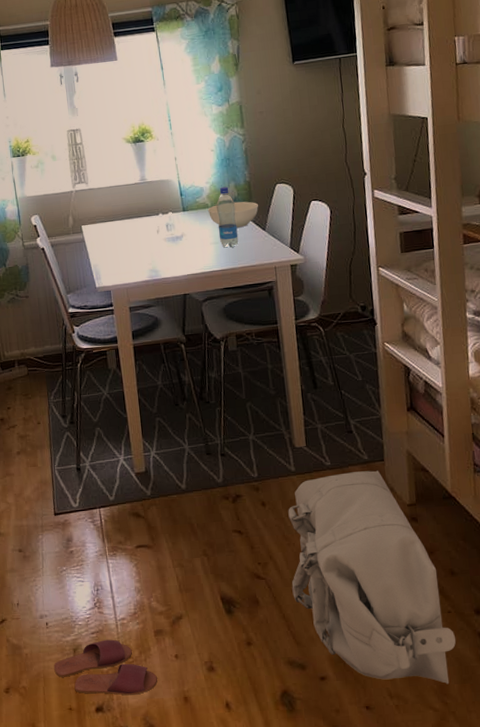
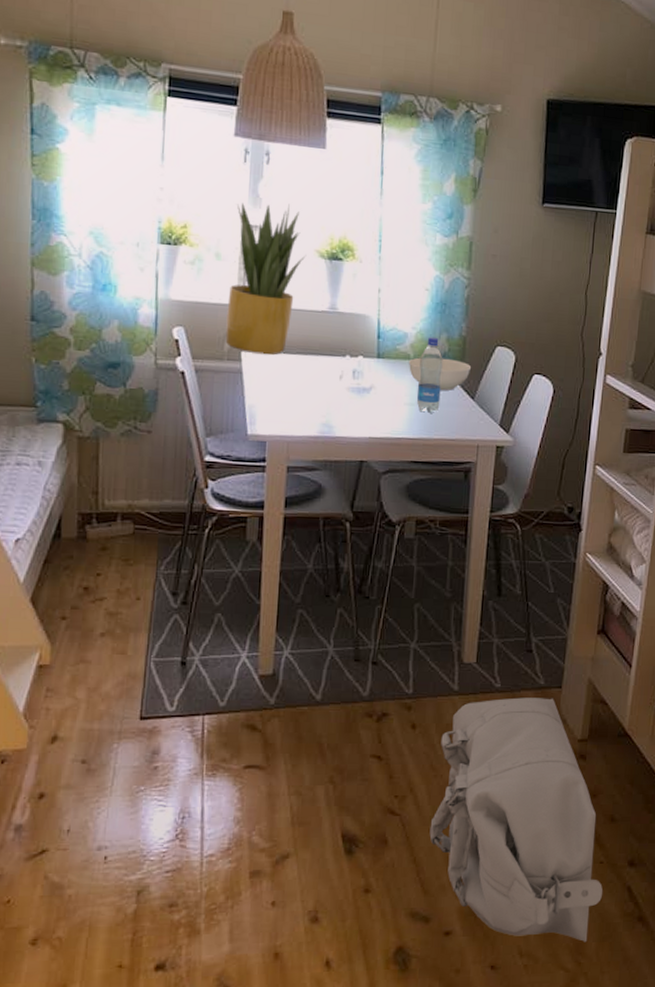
slippers: present [53,639,157,696] -> none [106,880,244,950]
planter: none [61,107,117,225] -> present [225,203,306,355]

